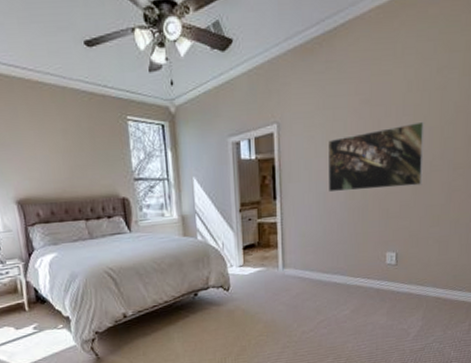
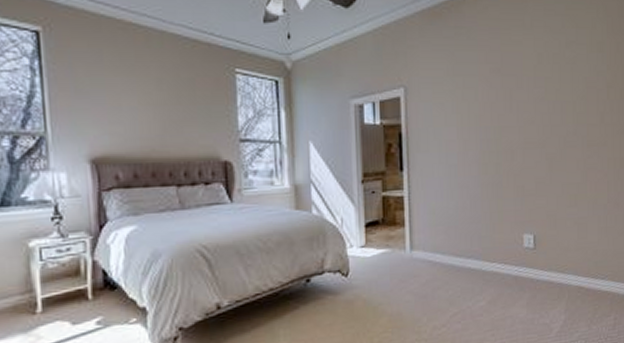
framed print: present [328,121,425,193] -> none [459,95,557,165]

